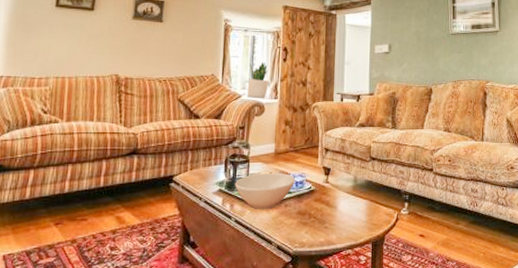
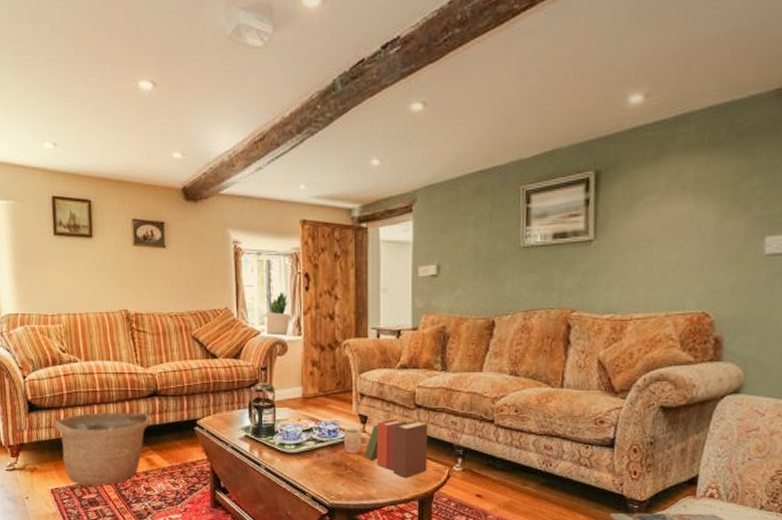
basket: none [20,170,126,249] -> present [54,412,151,486]
bowl: present [235,173,296,209] -> none [261,420,328,458]
mug: none [308,179,331,203] -> present [343,428,369,454]
books: none [326,169,381,223] -> present [364,418,428,478]

